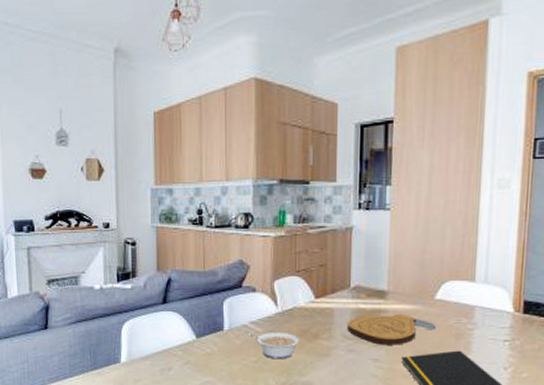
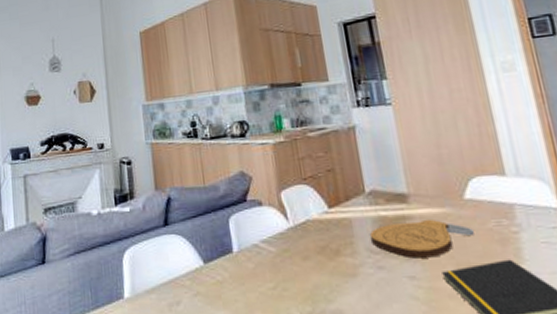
legume: present [249,331,300,360] -> none [261,249,320,284]

